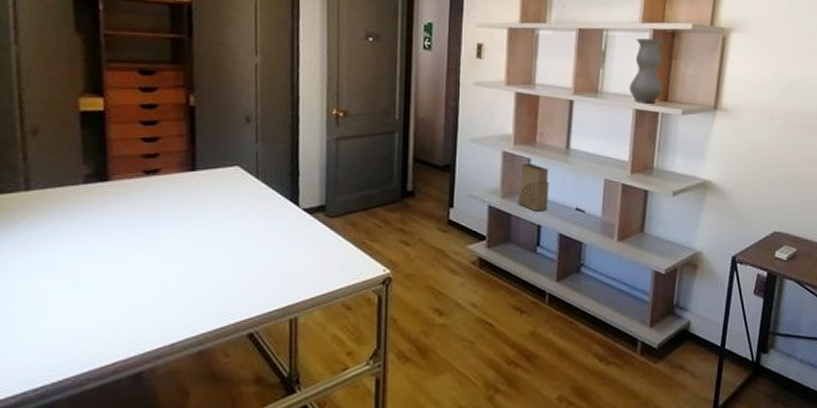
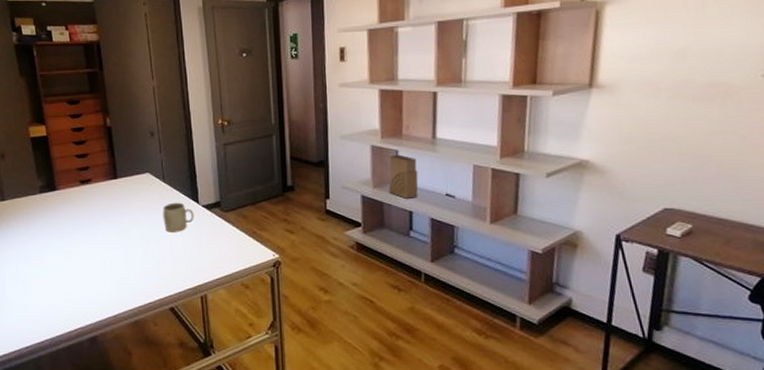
mug: none [250,203,292,240] -> present [163,202,194,232]
vase: present [629,38,665,104] -> none [494,22,531,88]

